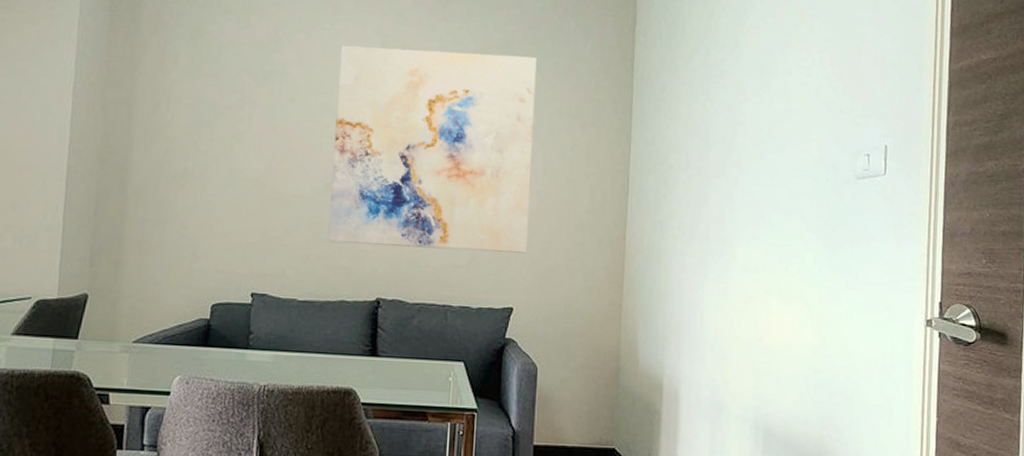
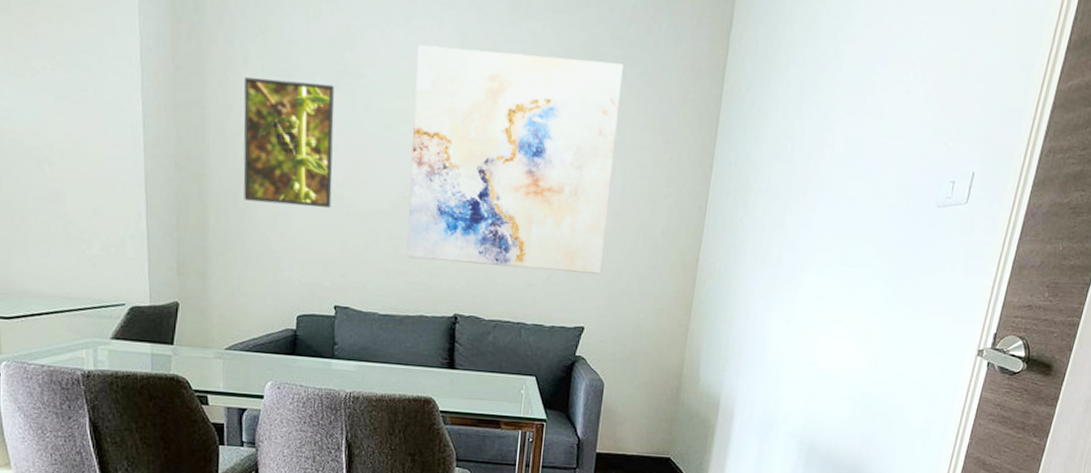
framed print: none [164,77,260,196] -> present [243,77,334,208]

